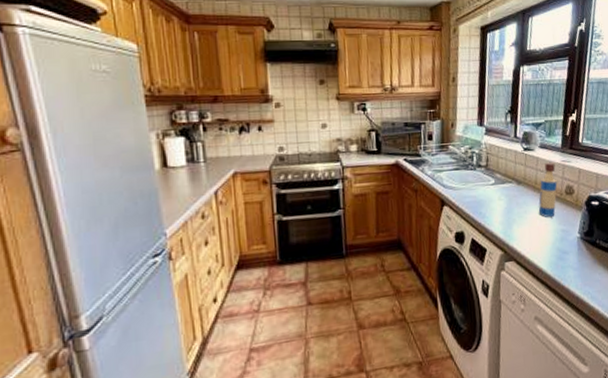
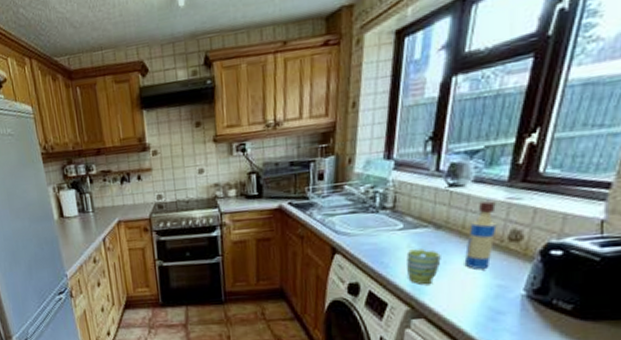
mug: none [498,201,523,232] -> present [406,249,441,285]

